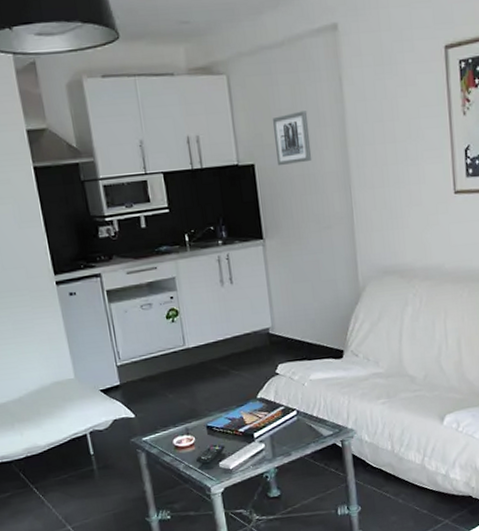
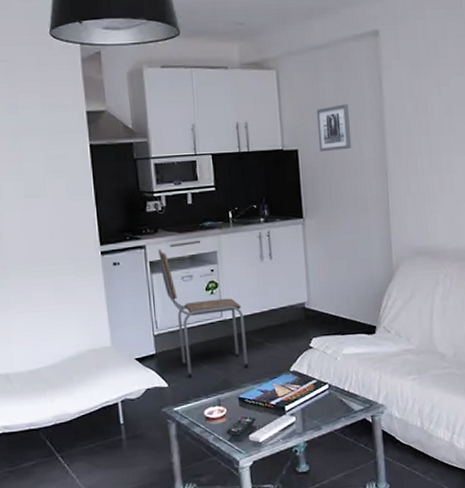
dining chair: none [114,277,214,408] -> present [158,249,248,378]

